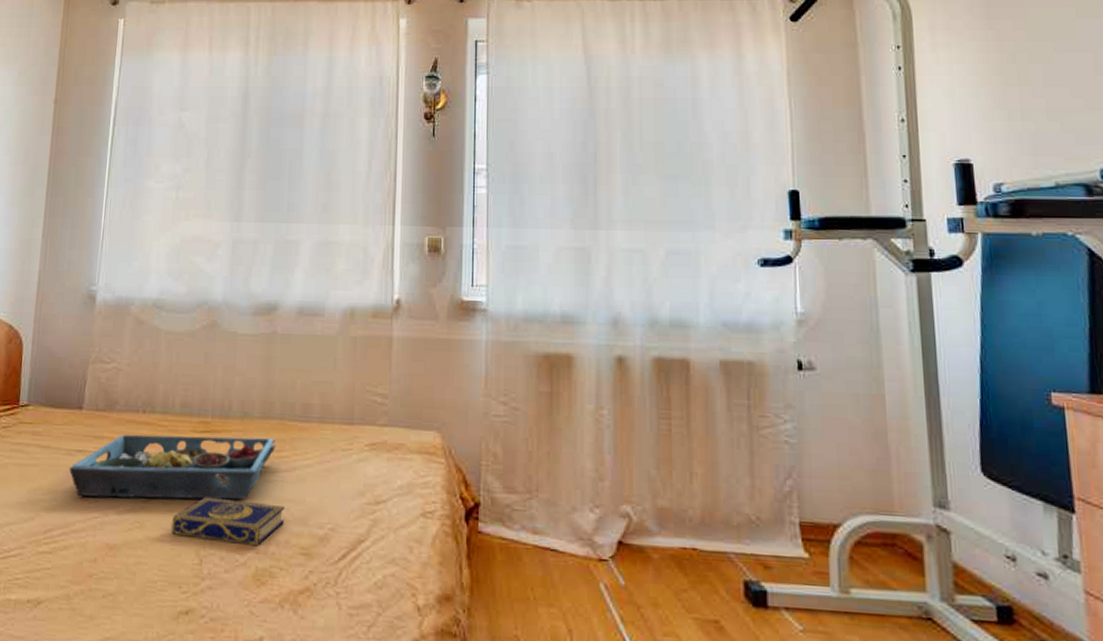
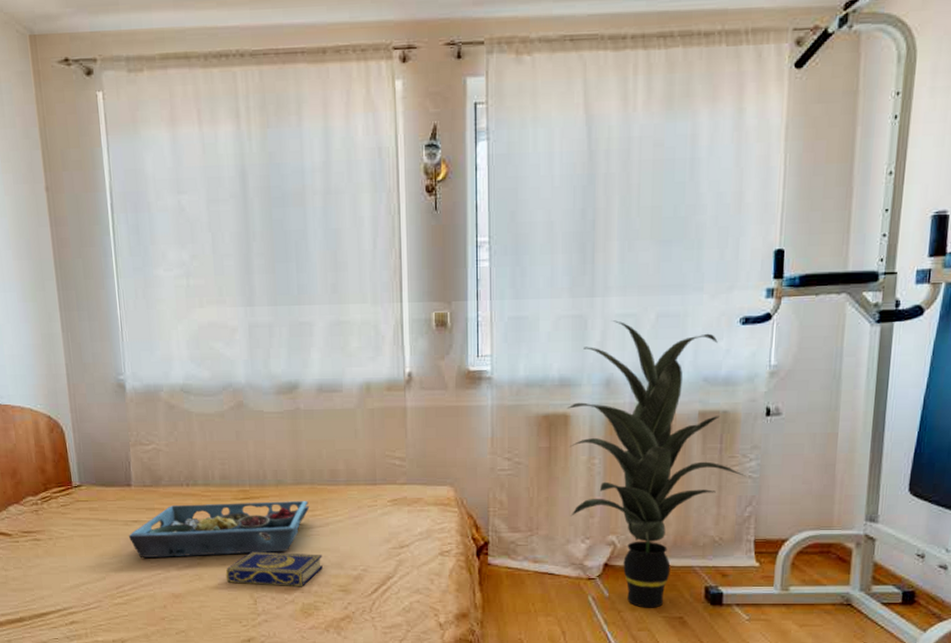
indoor plant: none [570,255,781,606] -> present [567,320,746,608]

